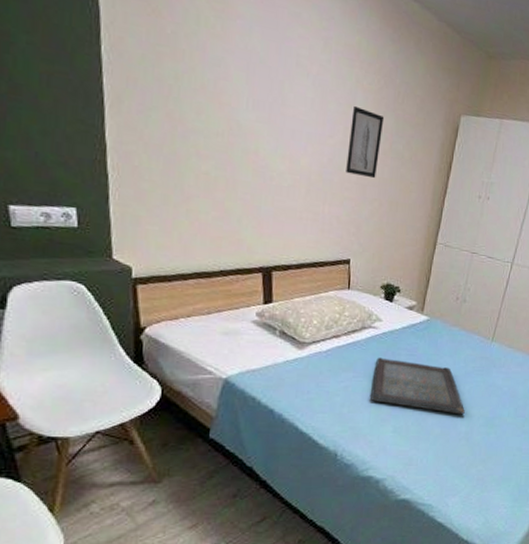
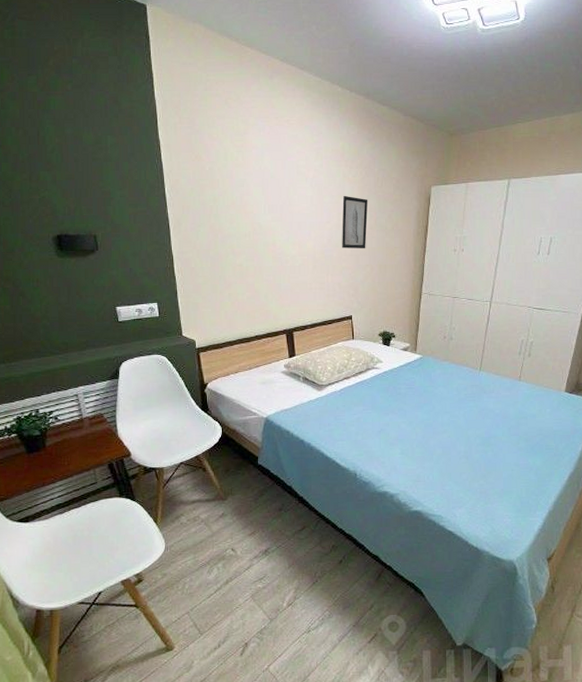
serving tray: present [370,357,465,415] -> none [379,392,462,436]

